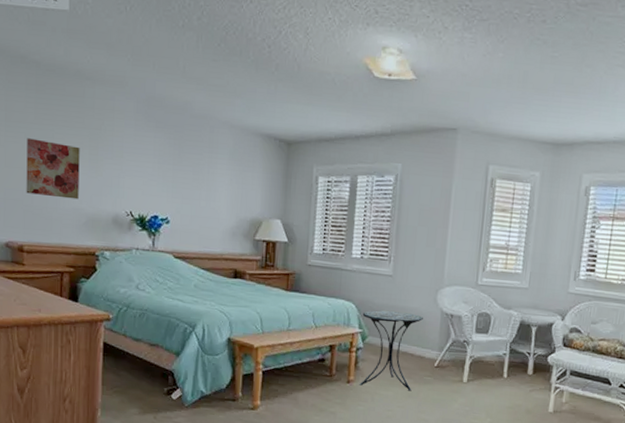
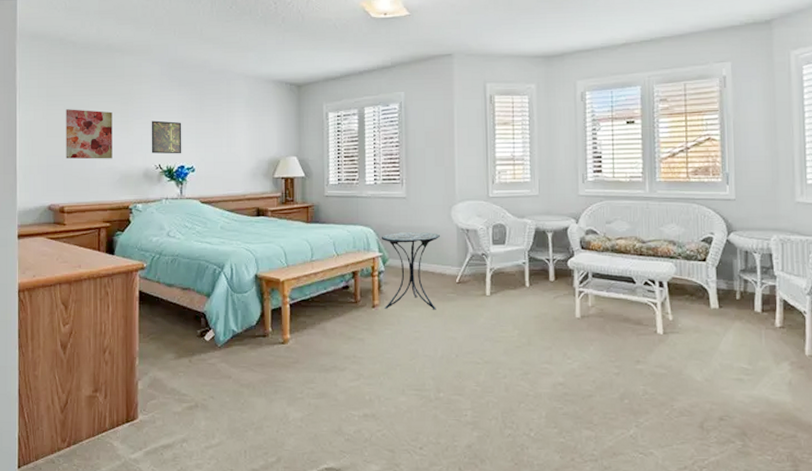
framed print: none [122,162,158,203] -> present [151,120,182,154]

